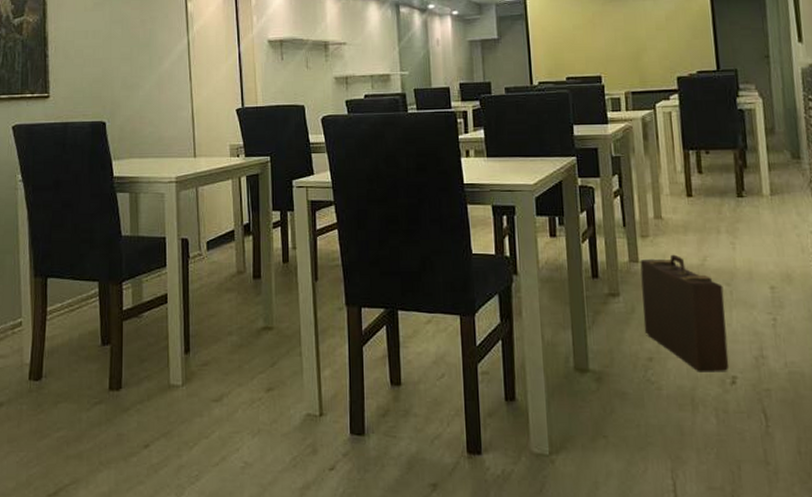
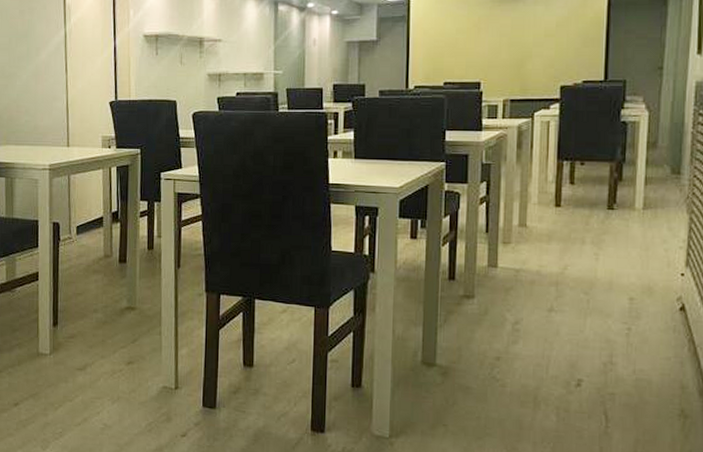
briefcase: present [640,254,729,372] -> none [495,261,581,375]

